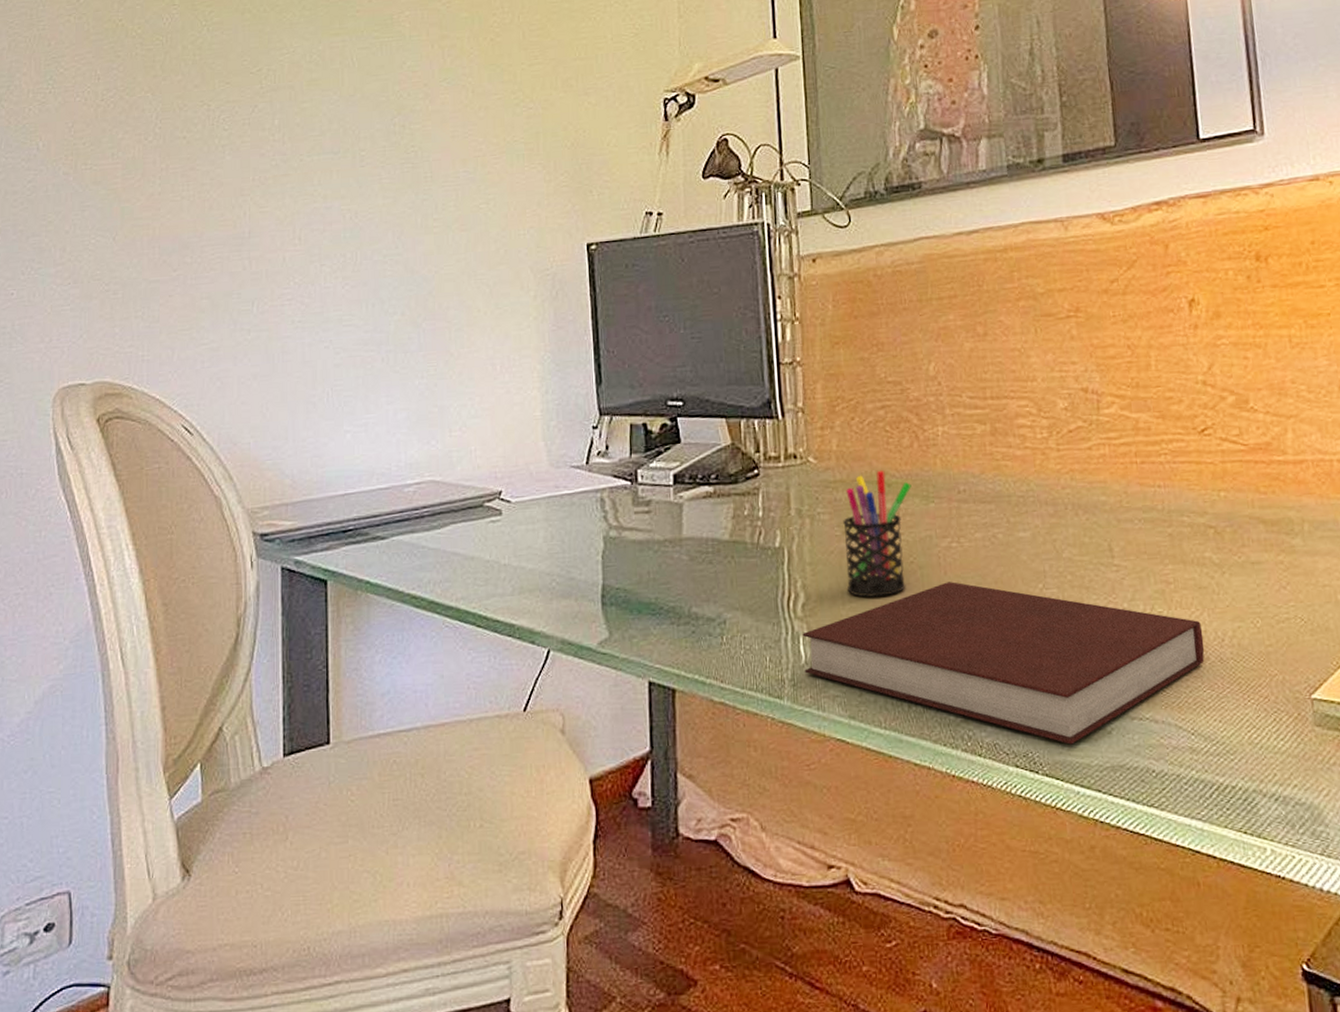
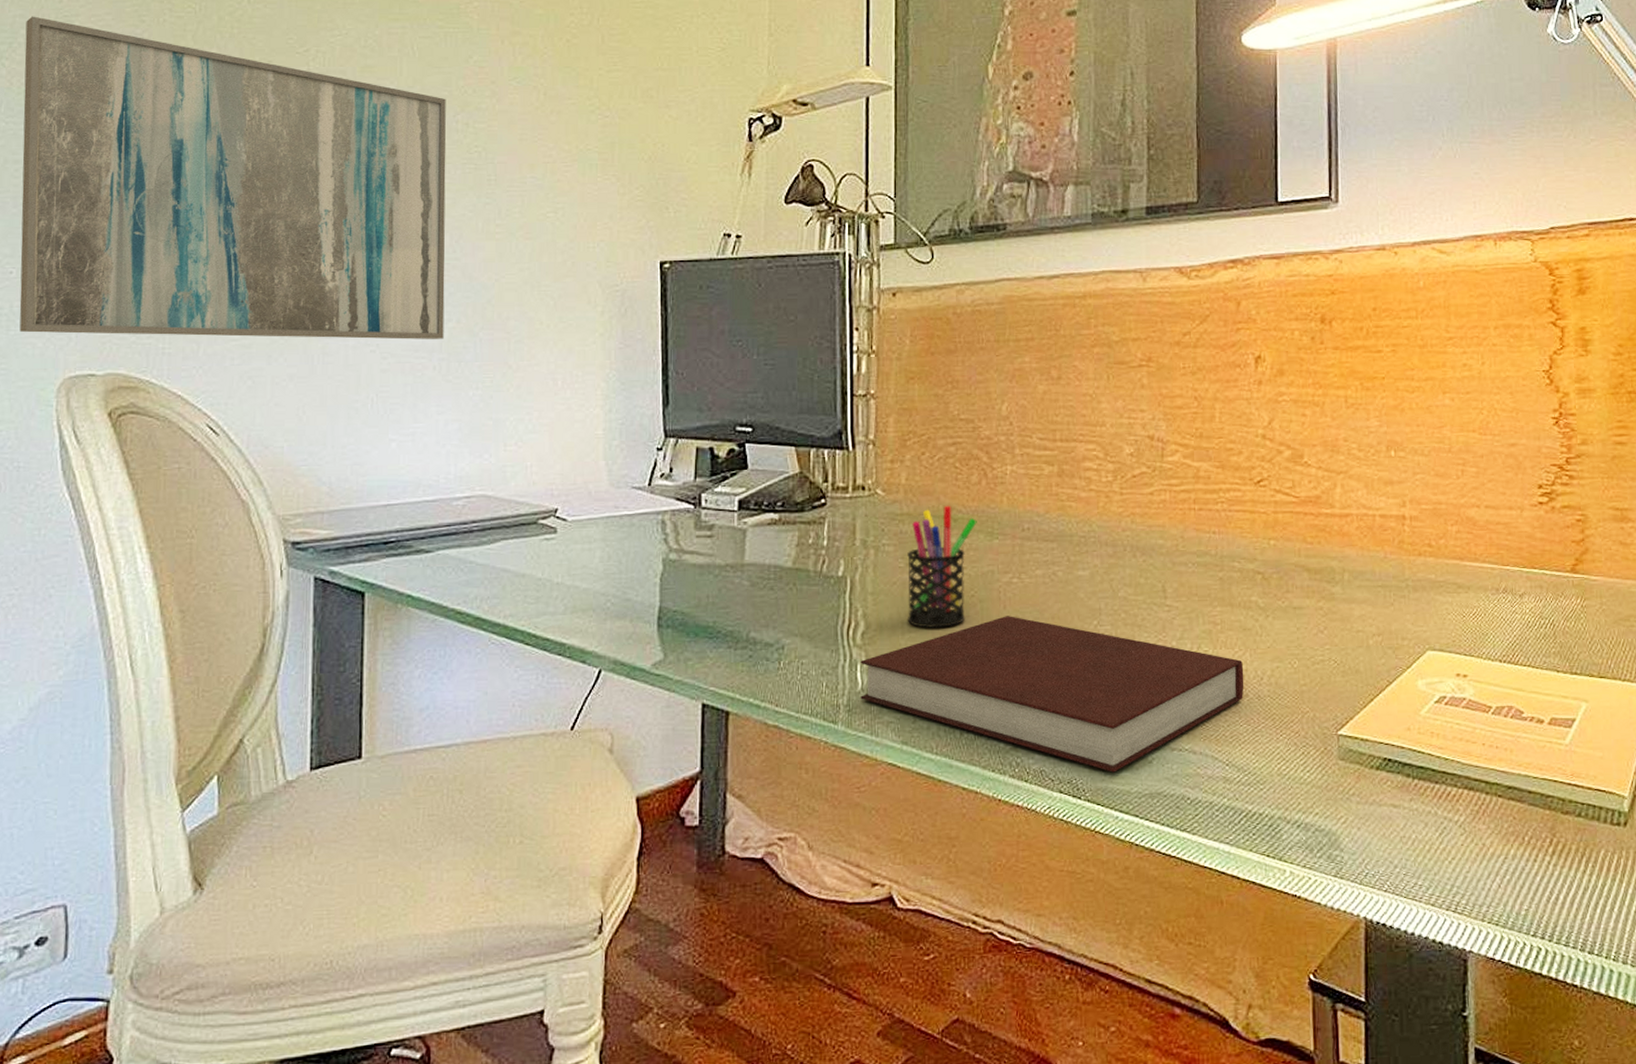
wall art: none [20,60,390,348] -> present [19,16,446,340]

